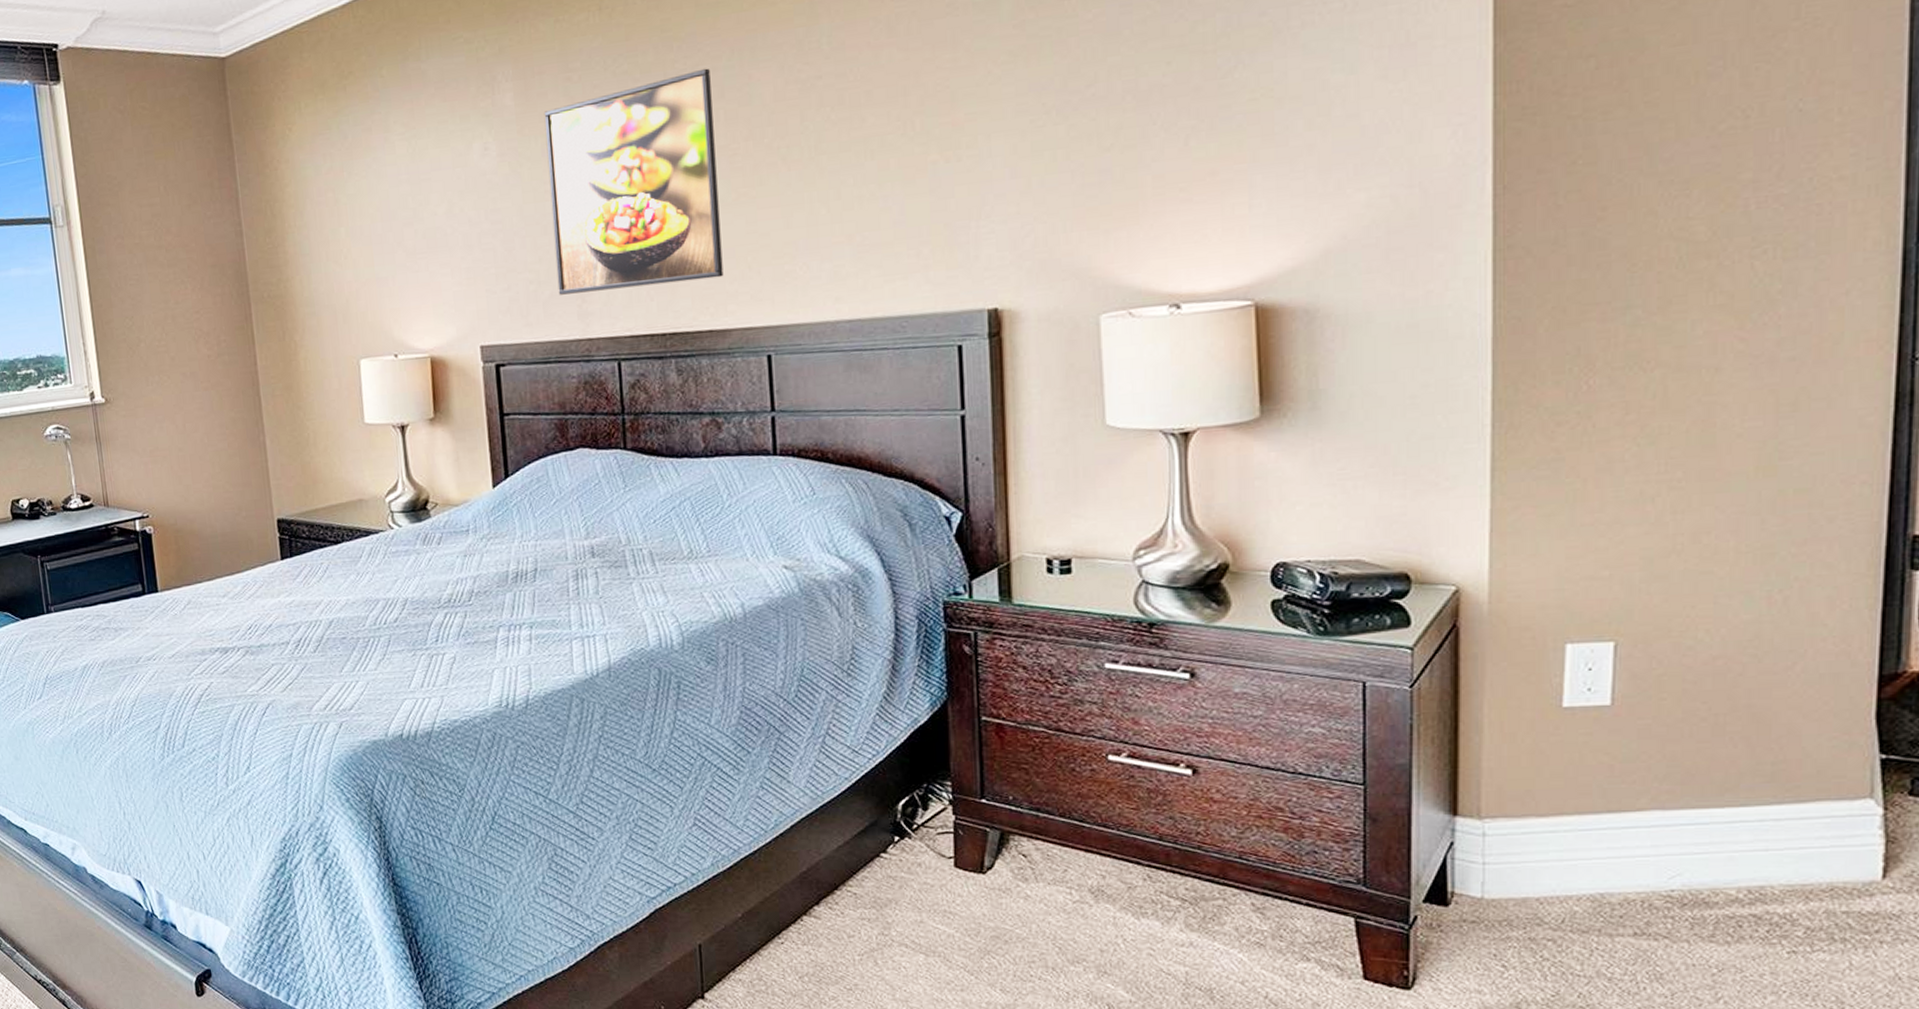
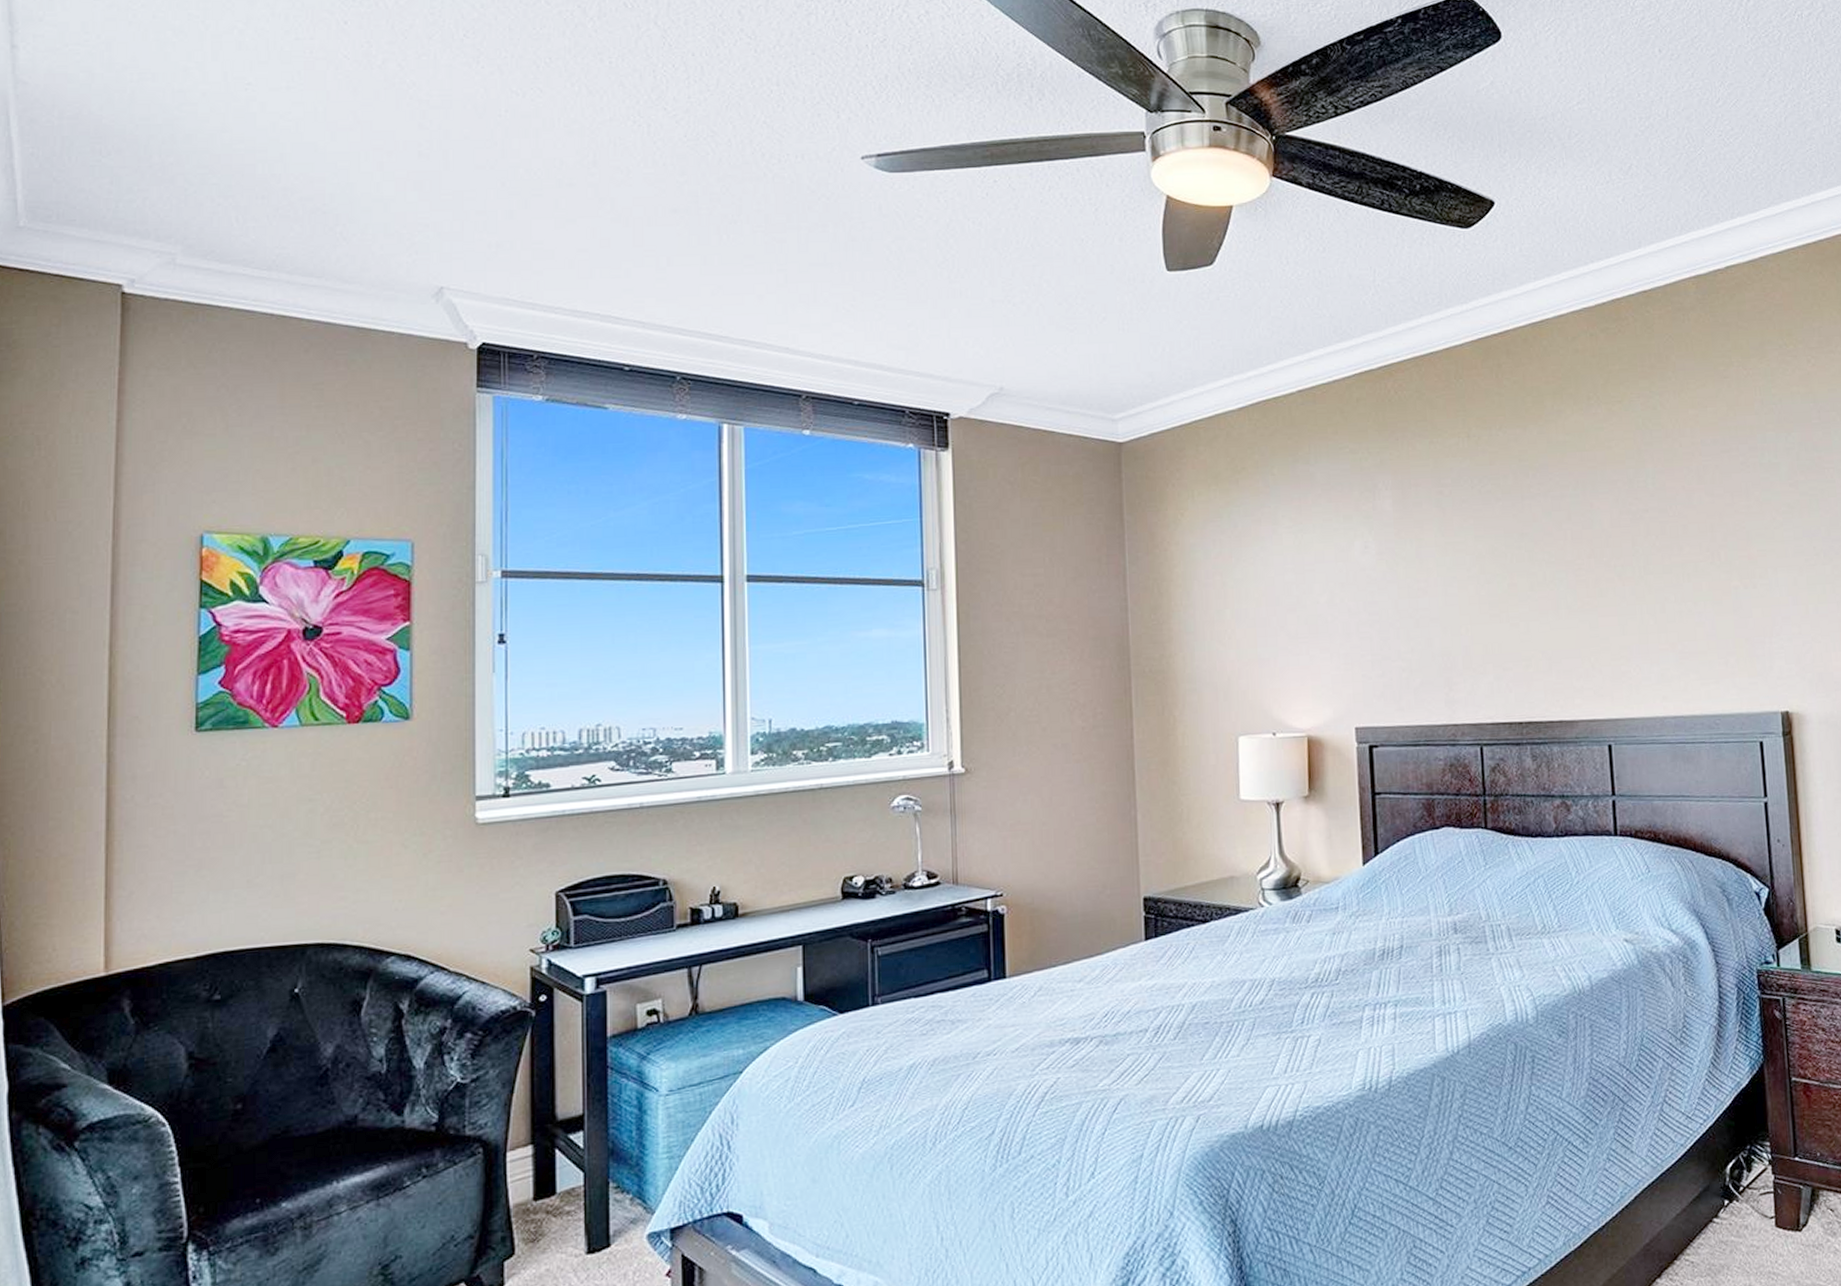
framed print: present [544,68,724,295] -> none [1418,494,1571,683]

